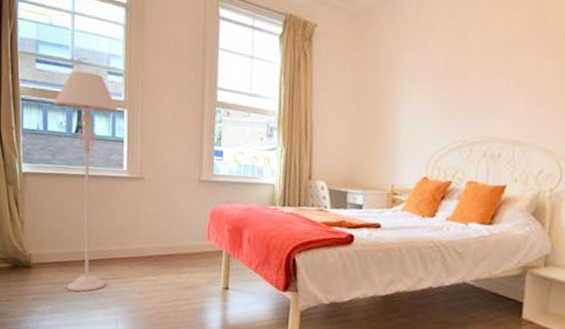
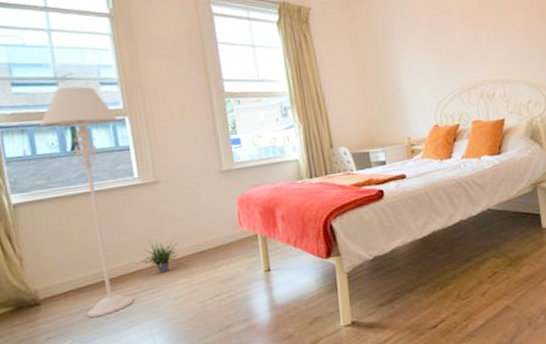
potted plant: none [116,233,151,267] -> present [140,240,178,274]

